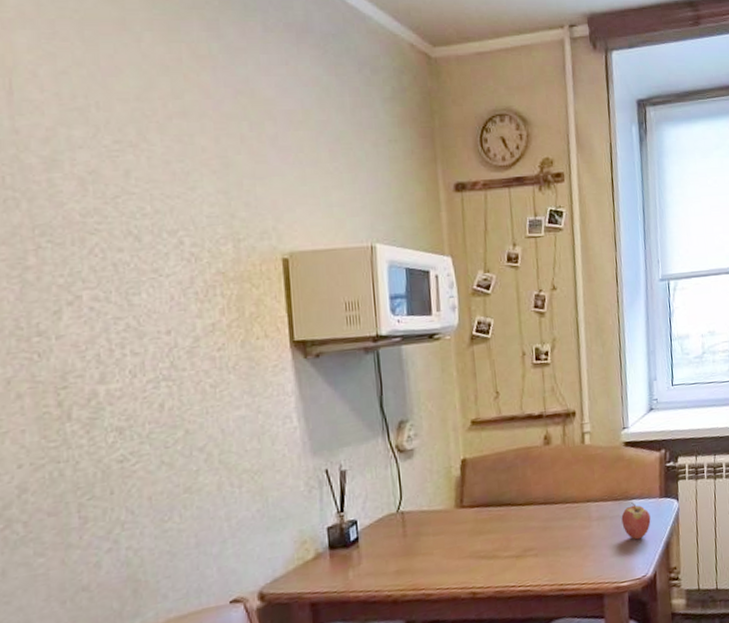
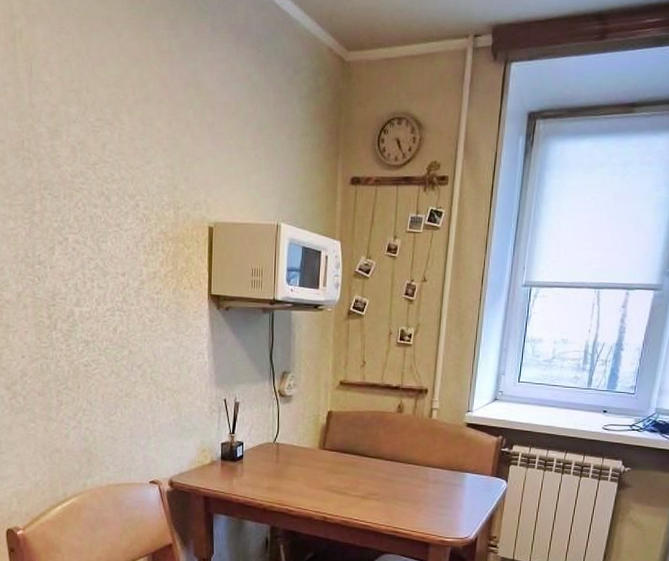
fruit: present [621,502,651,540] -> none [454,475,480,507]

